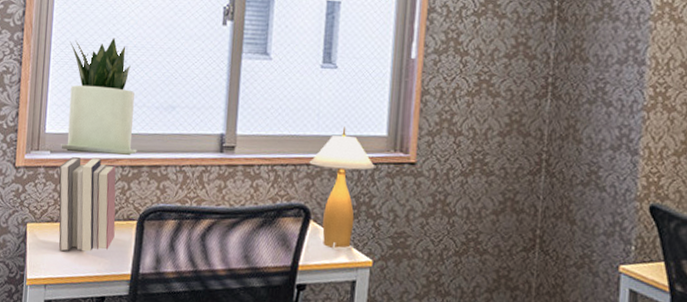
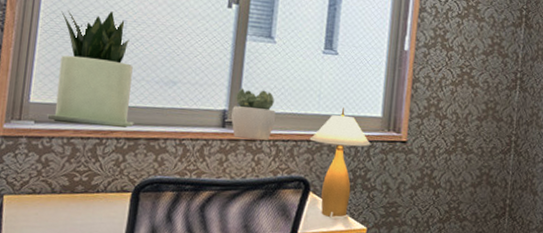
books: present [58,157,116,252] -> none [41,128,110,224]
succulent plant: none [229,110,274,165] -> present [231,88,276,140]

